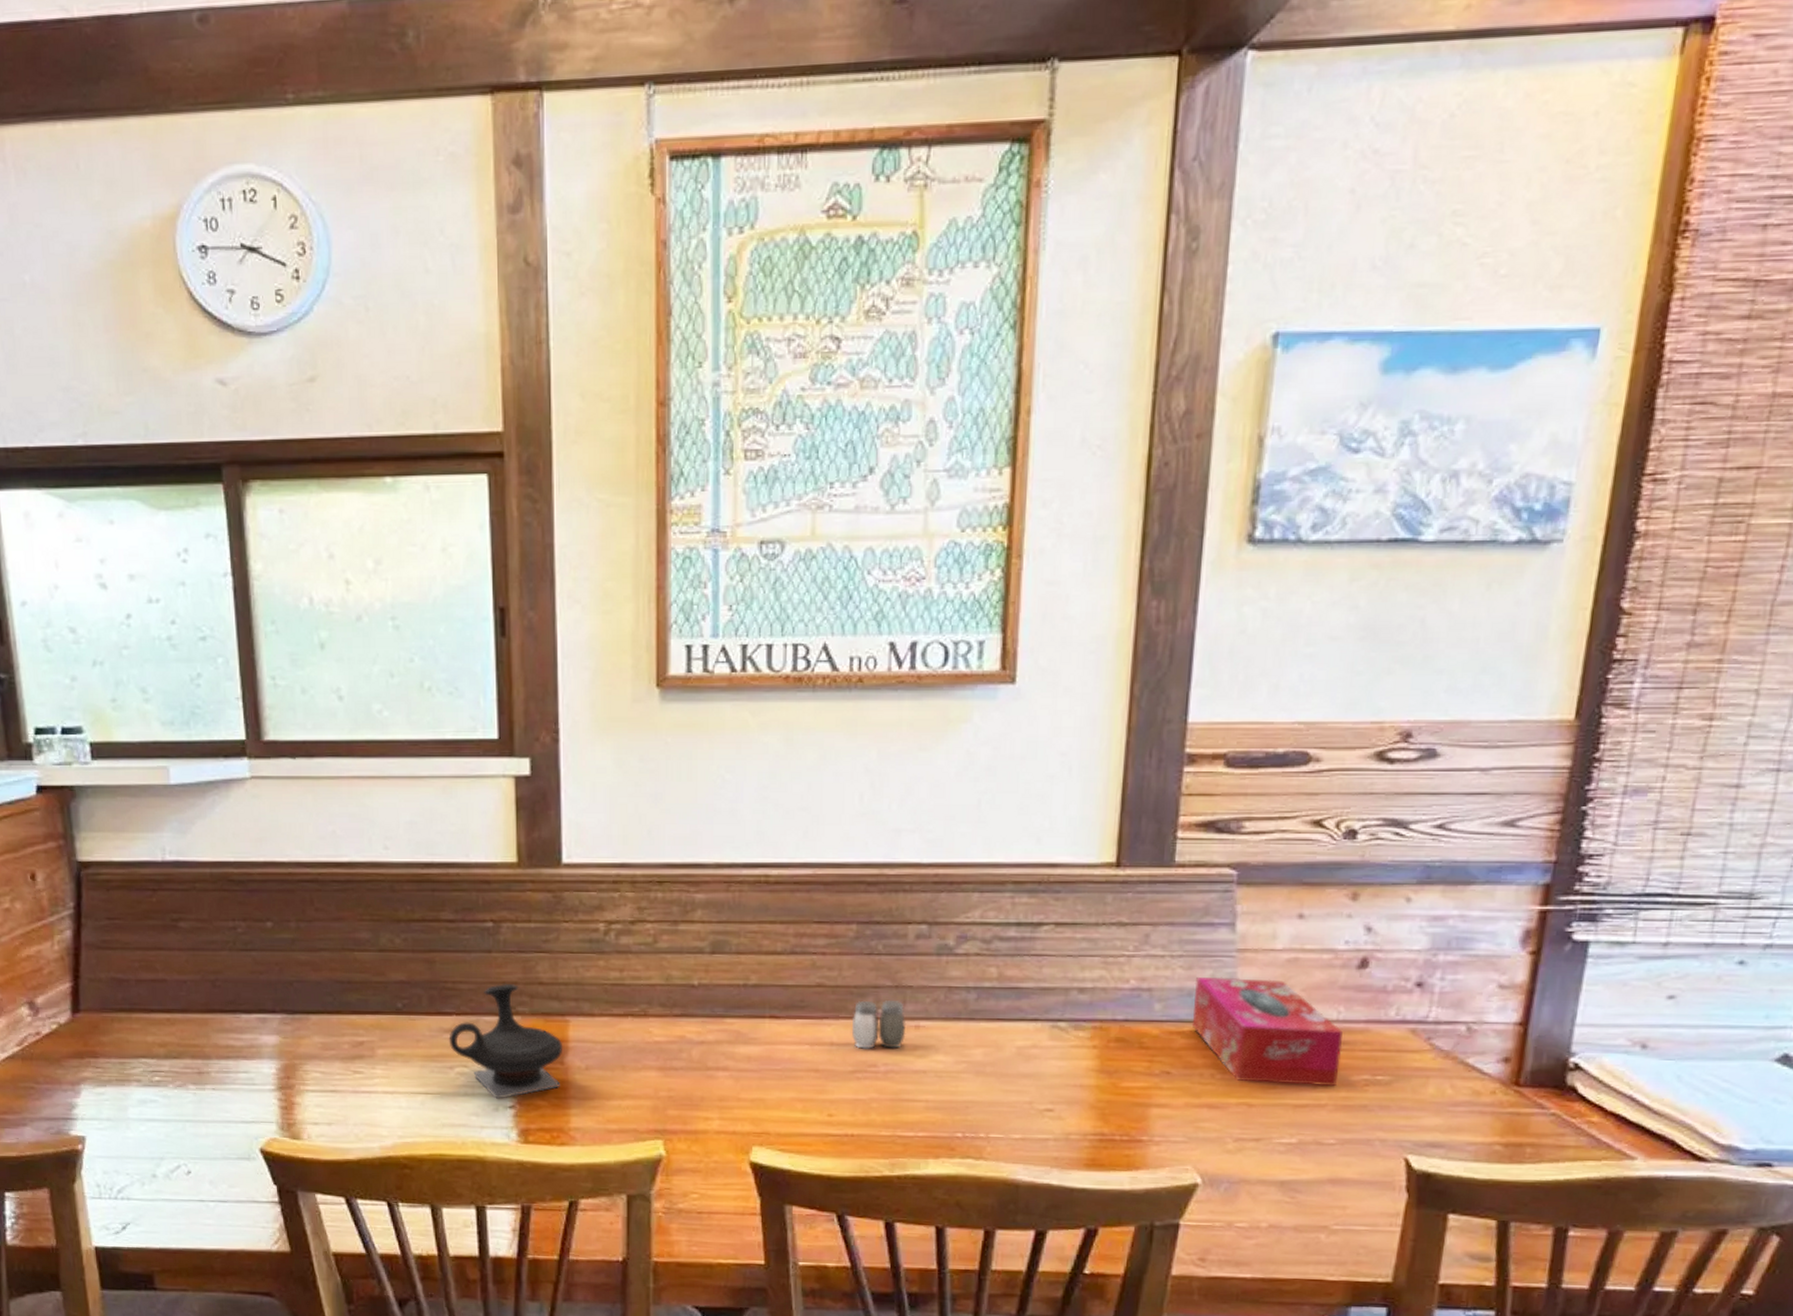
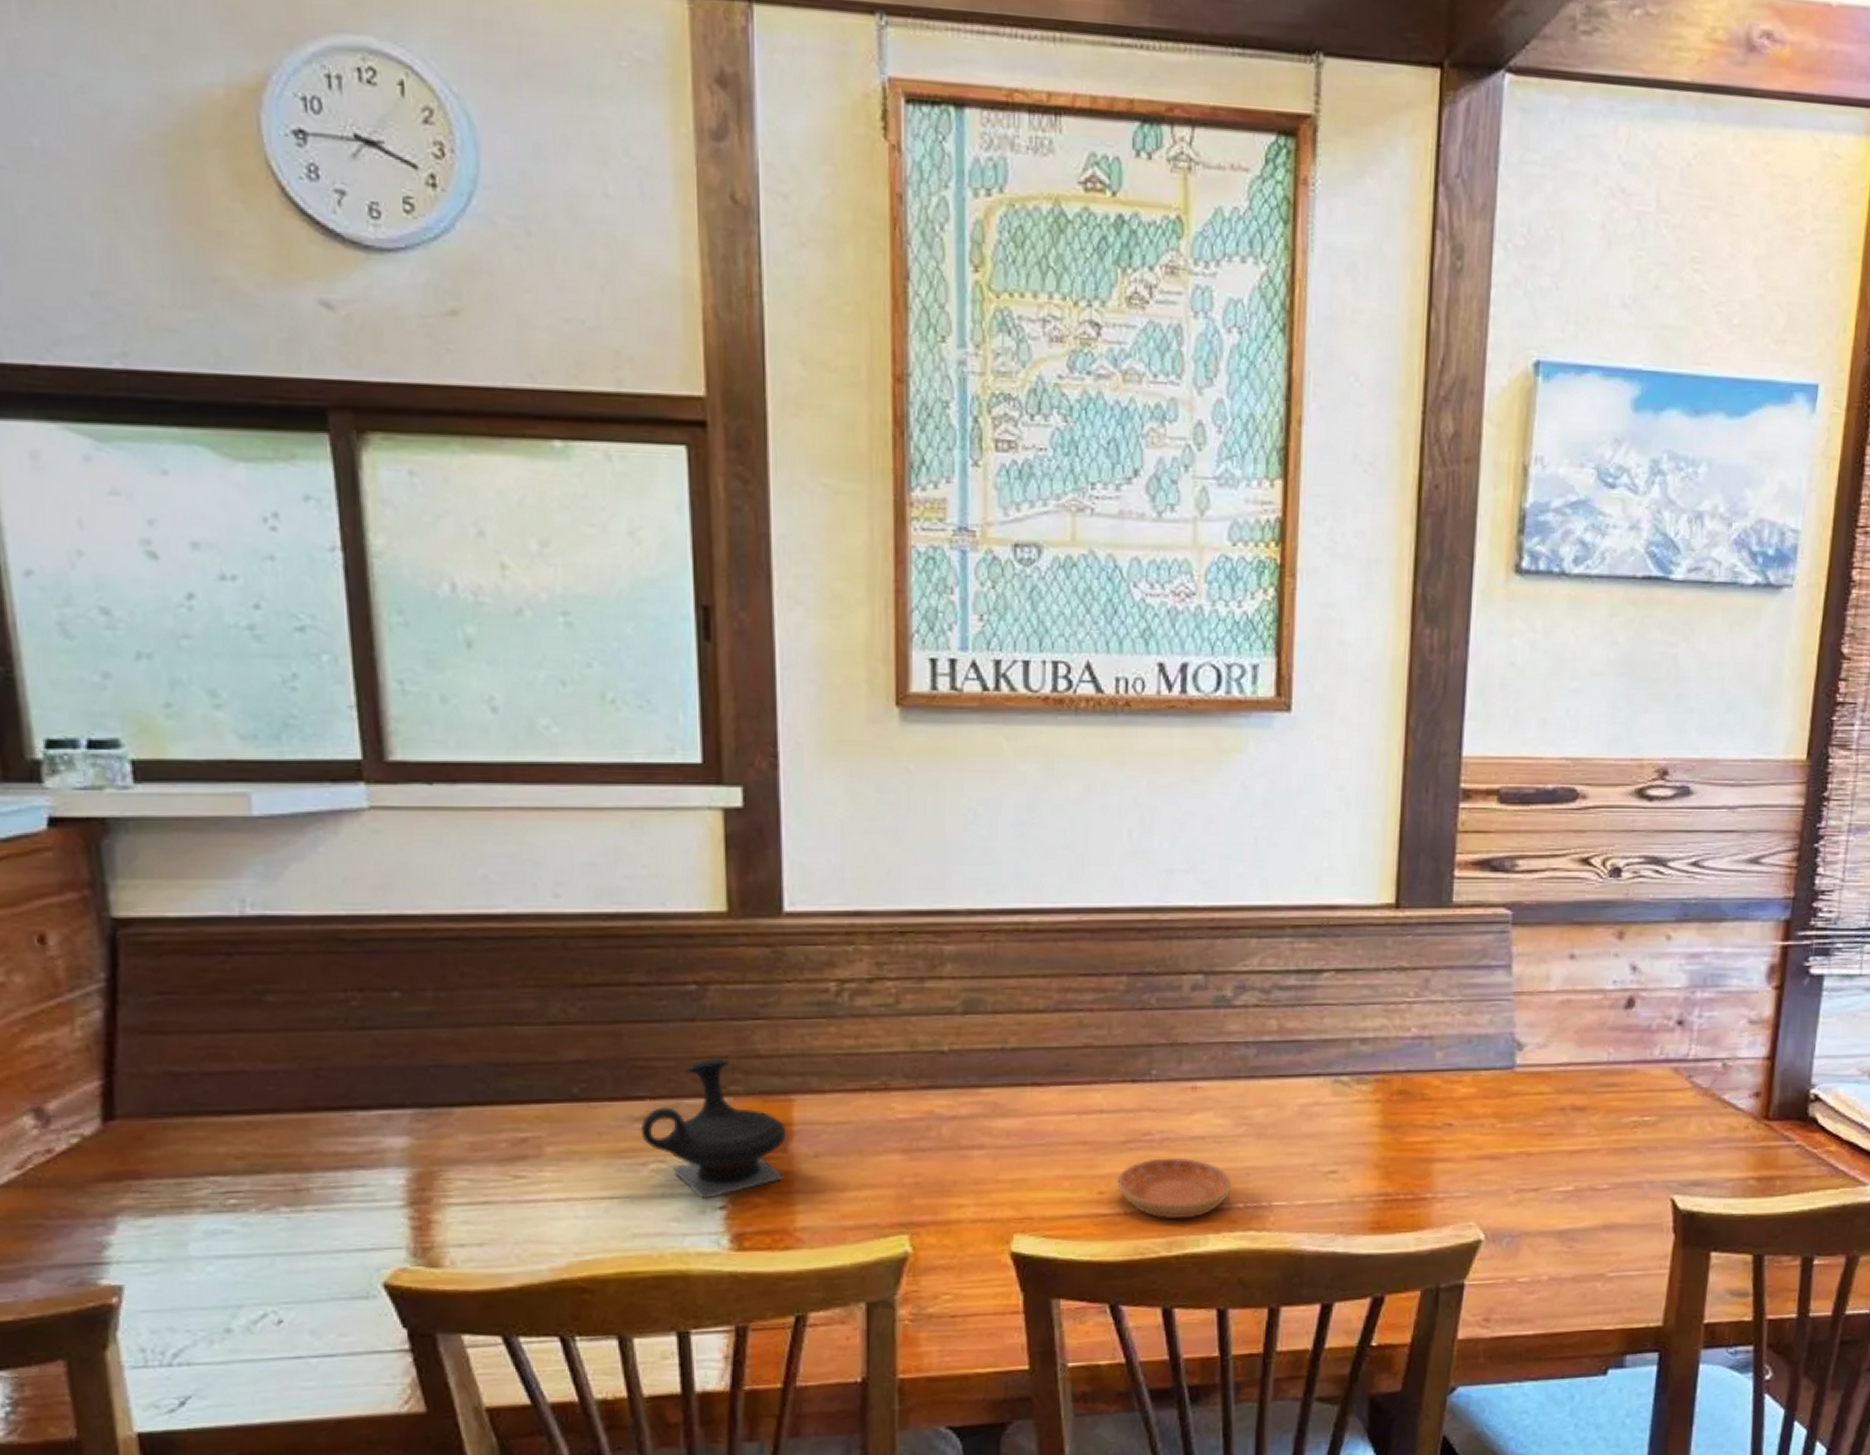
saucer: none [845,1088,951,1144] -> present [1117,1157,1231,1220]
salt and pepper shaker: present [851,1000,907,1049] -> none [1122,1060,1183,1116]
tissue box: present [1192,976,1343,1087] -> none [1472,1021,1613,1131]

